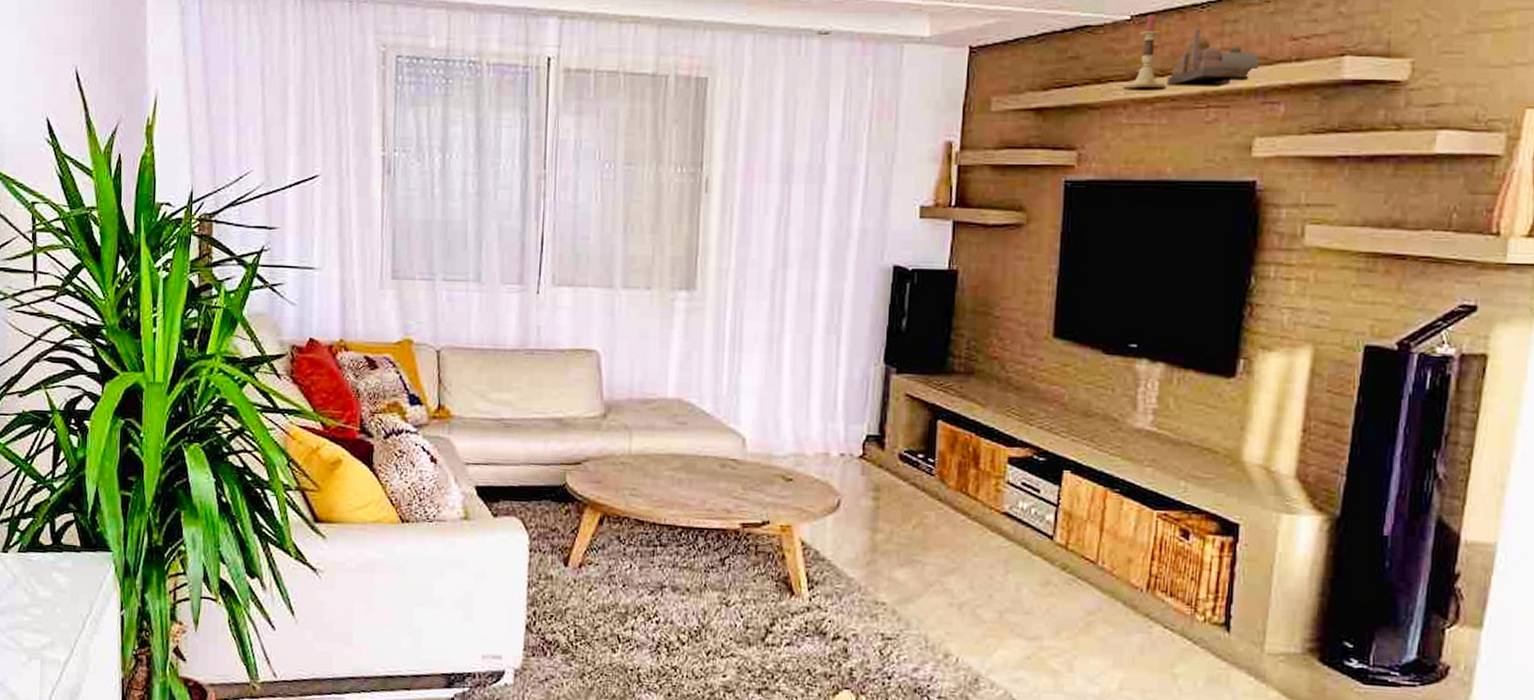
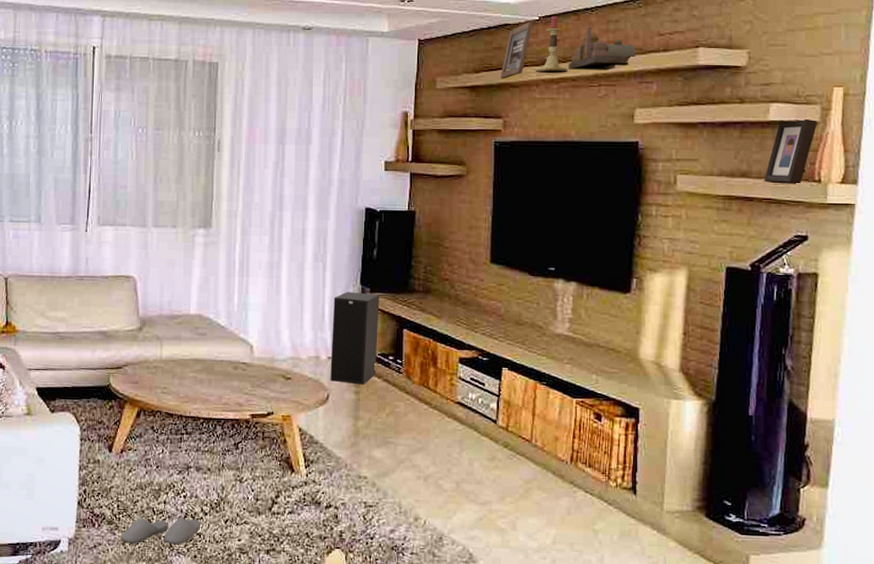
slippers: none [577,646,676,679] -> present [120,517,200,544]
speaker: none [842,372,908,489] -> present [330,292,380,385]
picture frame: none [1076,22,1122,99] -> present [500,22,533,79]
picture frame: none [1422,151,1501,239] -> present [764,118,818,185]

